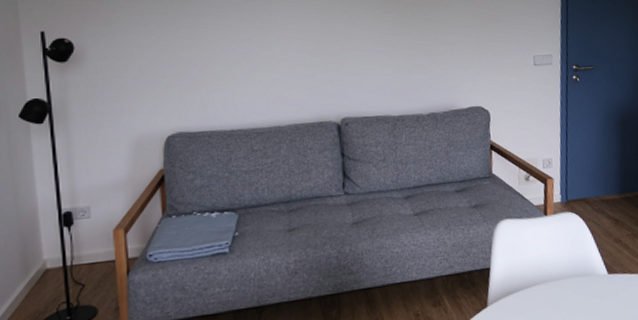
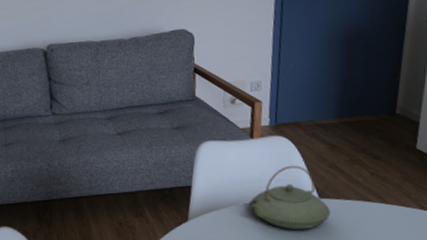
teapot: none [545,242,619,309] -> present [248,166,331,230]

